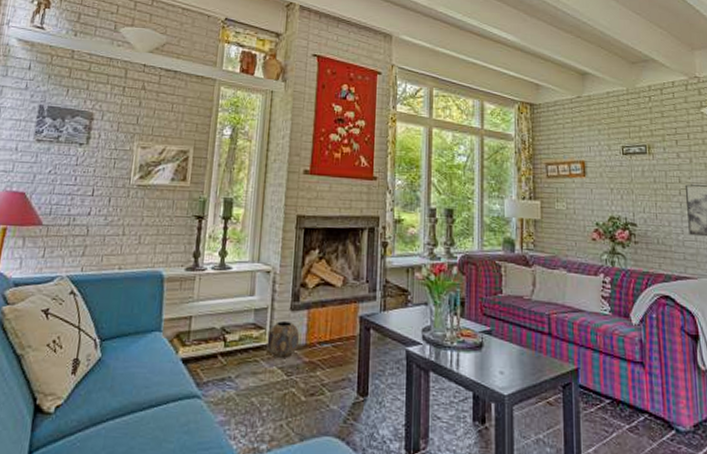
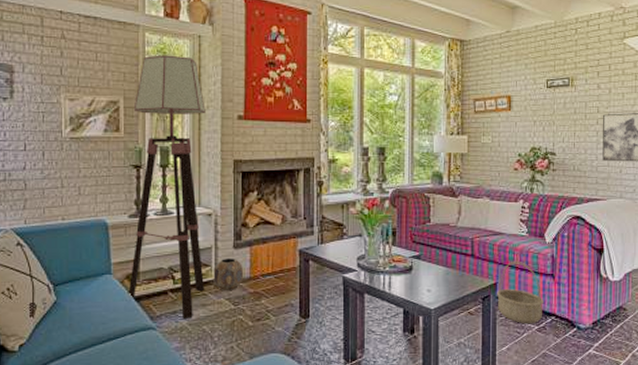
floor lamp: none [176,108,273,388] -> present [128,55,206,319]
basket: none [579,343,634,422] -> present [497,260,543,324]

